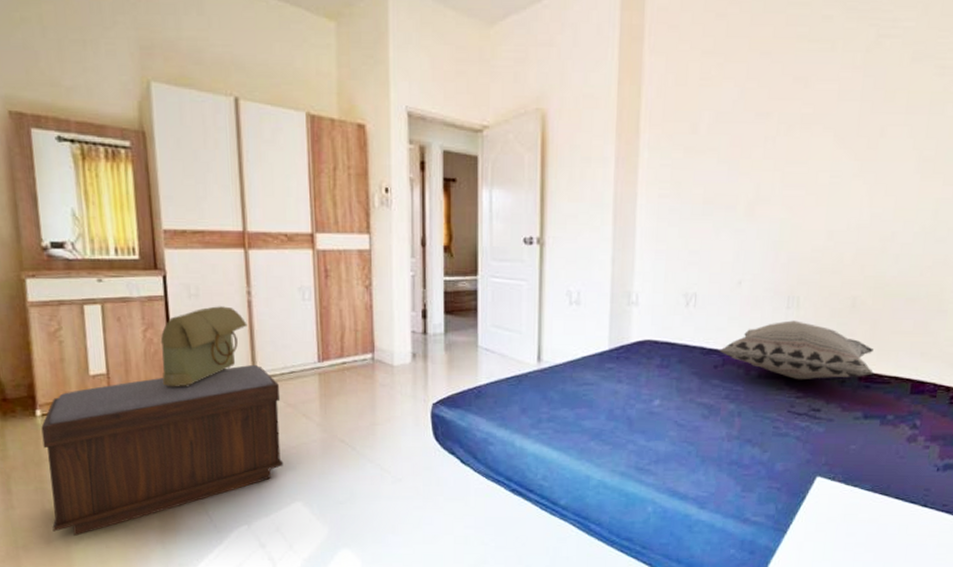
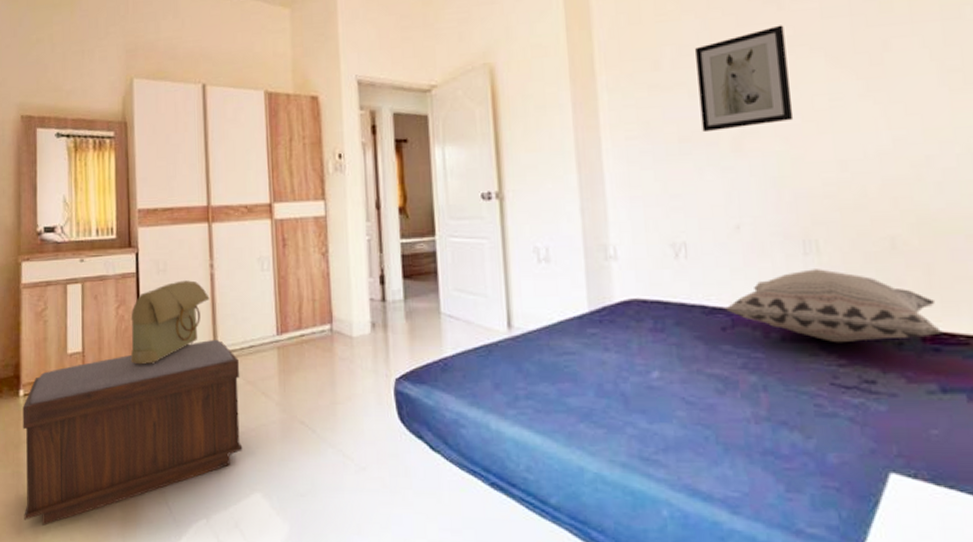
wall art: none [724,102,806,197] -> present [695,25,794,133]

